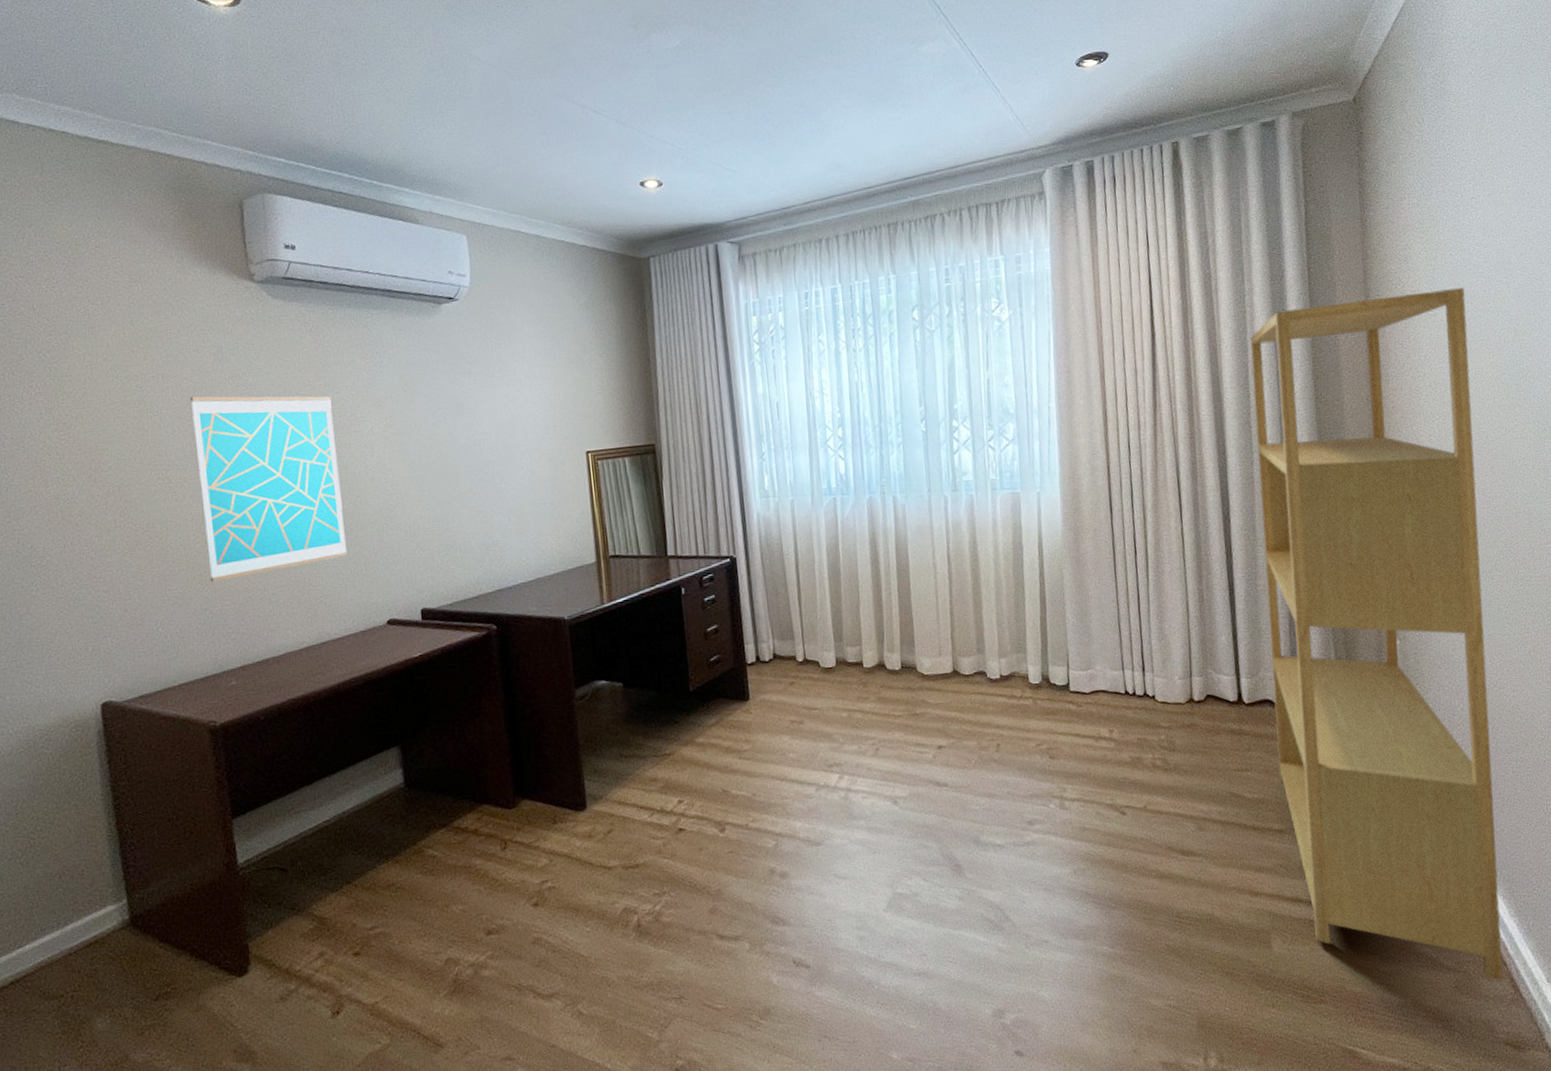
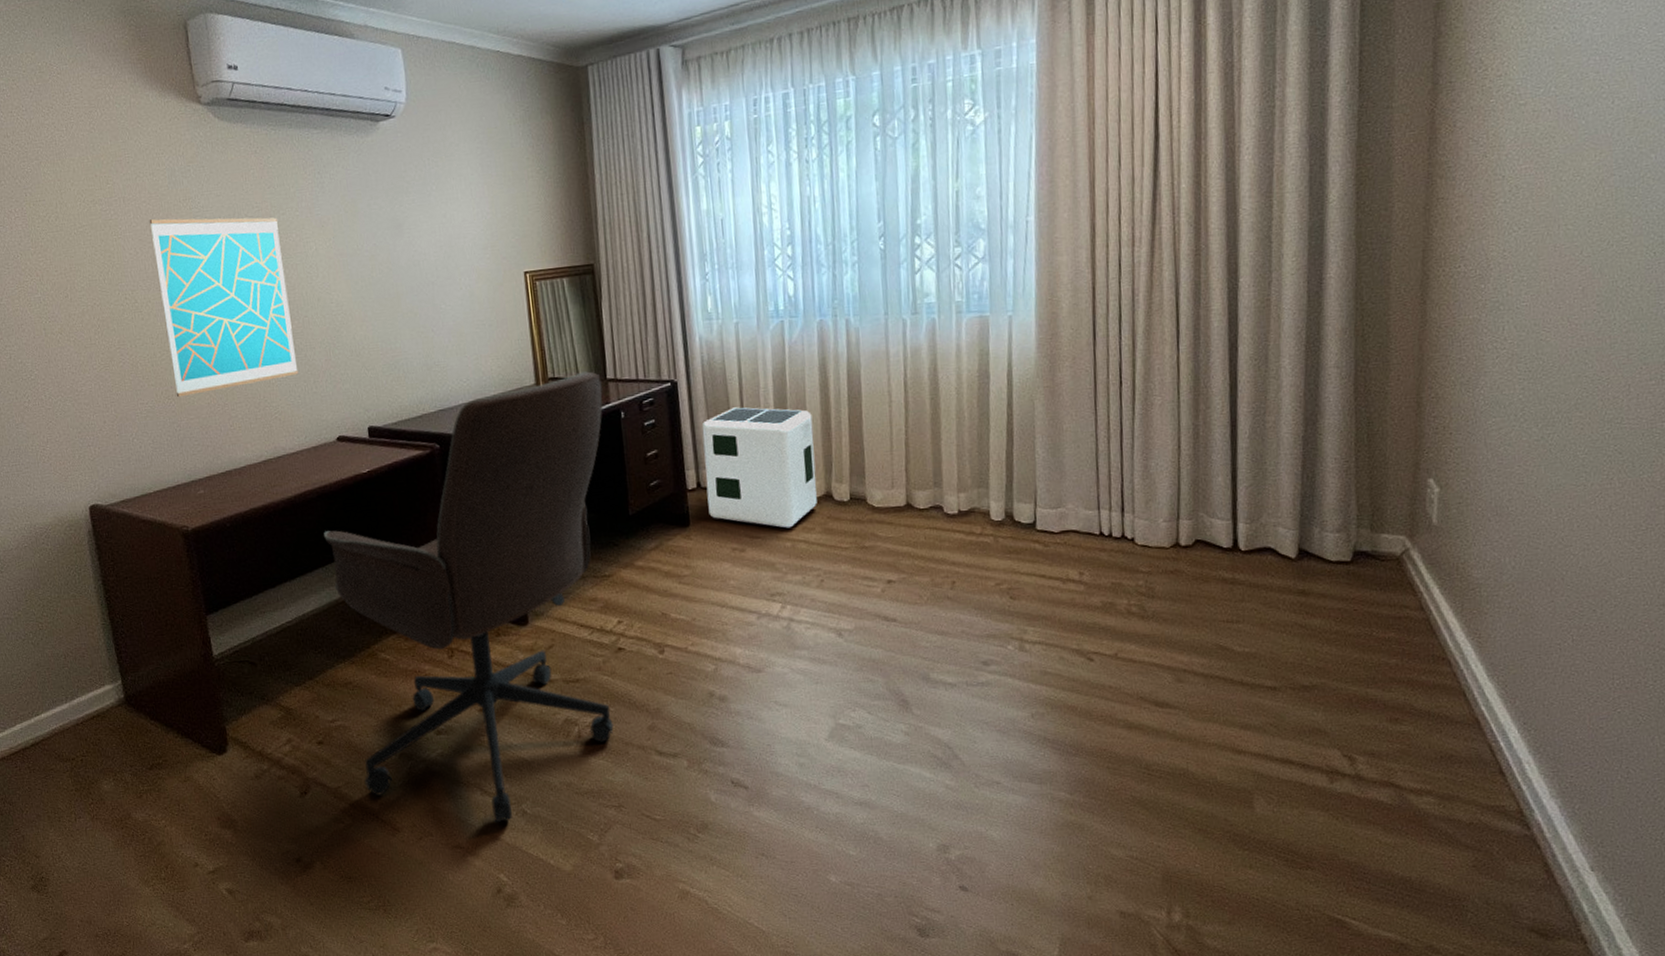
office chair: none [368,549,674,1028] -> present [323,371,614,823]
air purifier: none [760,581,871,699] -> present [701,407,817,528]
bookshelf: present [1250,288,1504,981] -> none [1276,69,1571,865]

